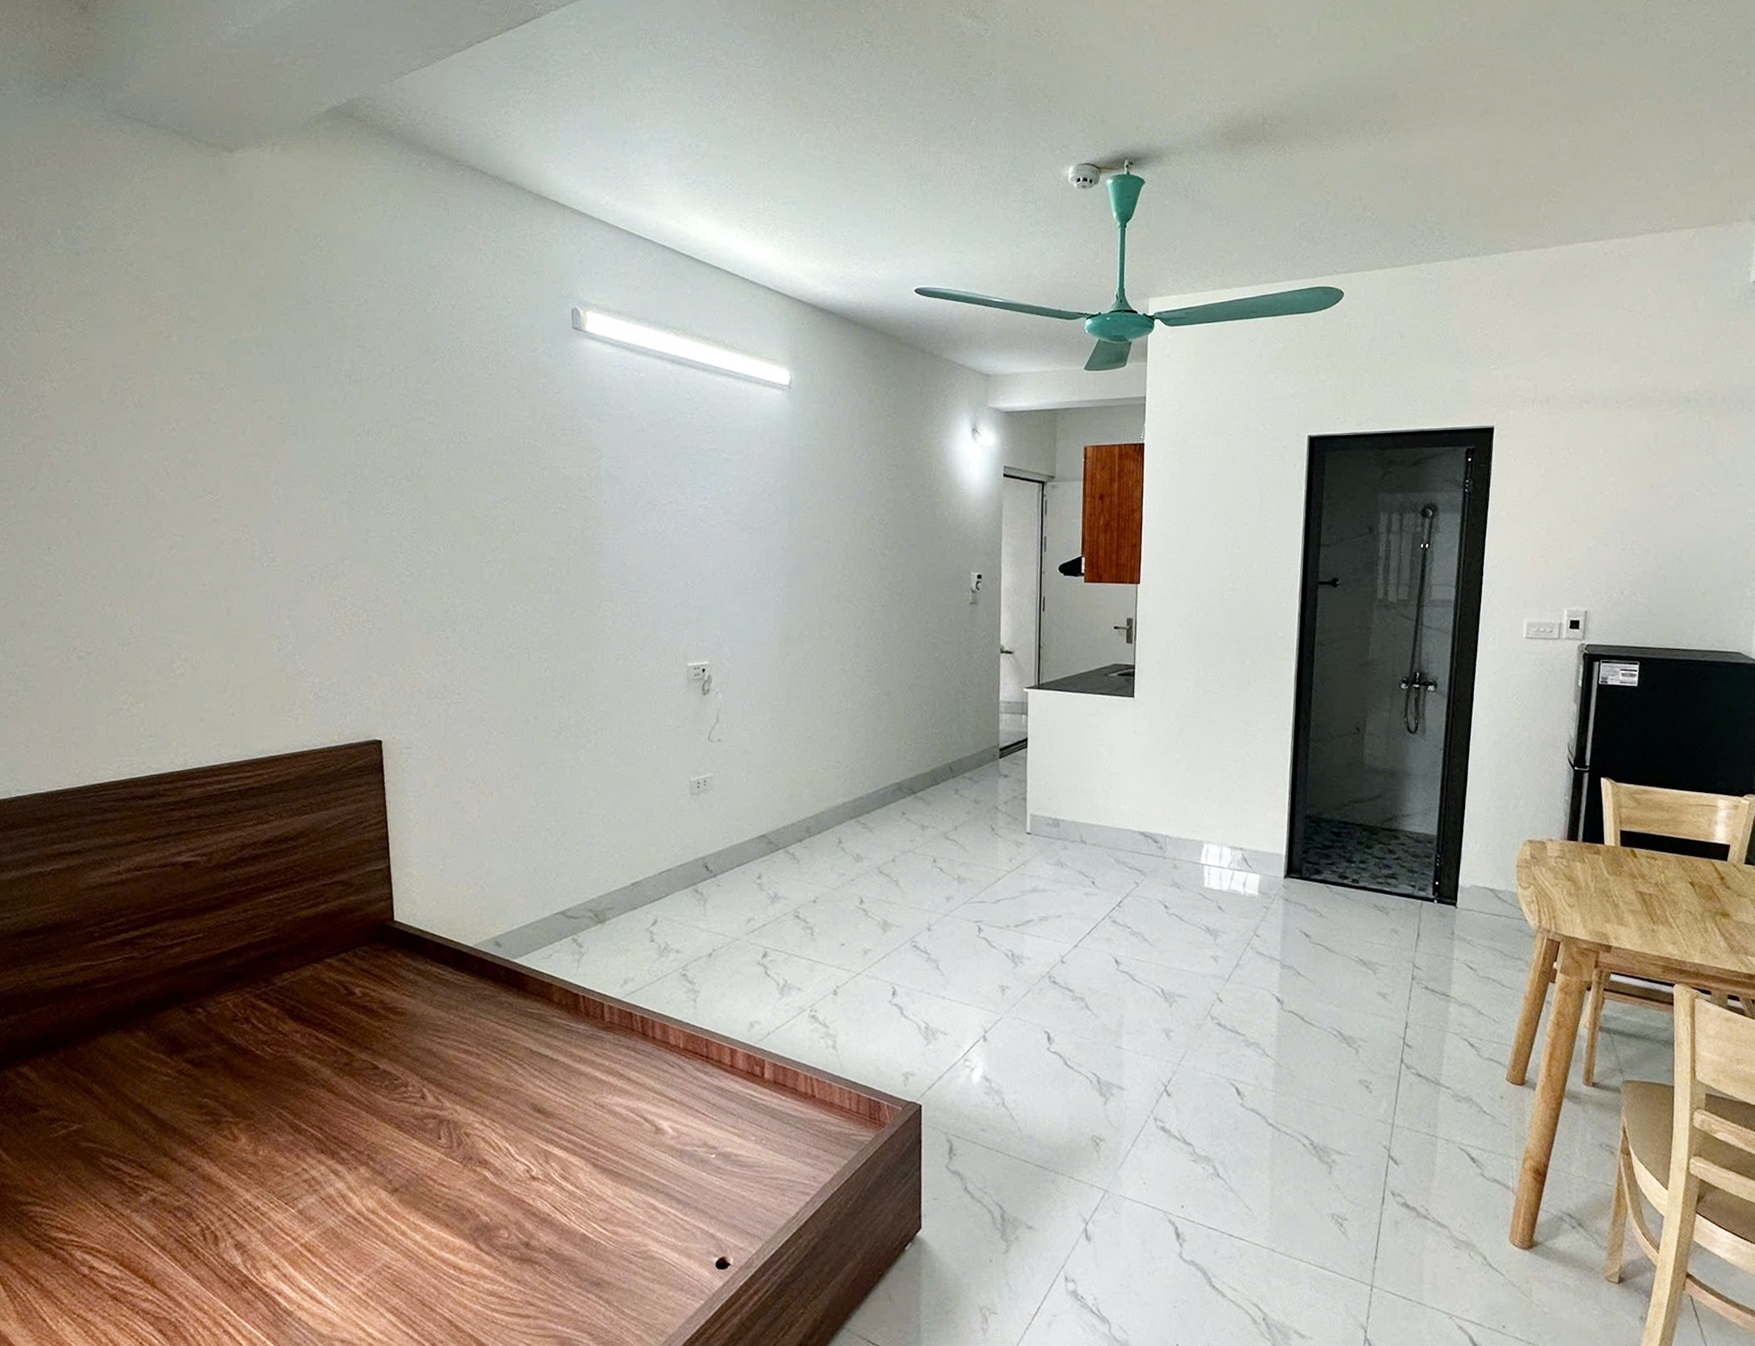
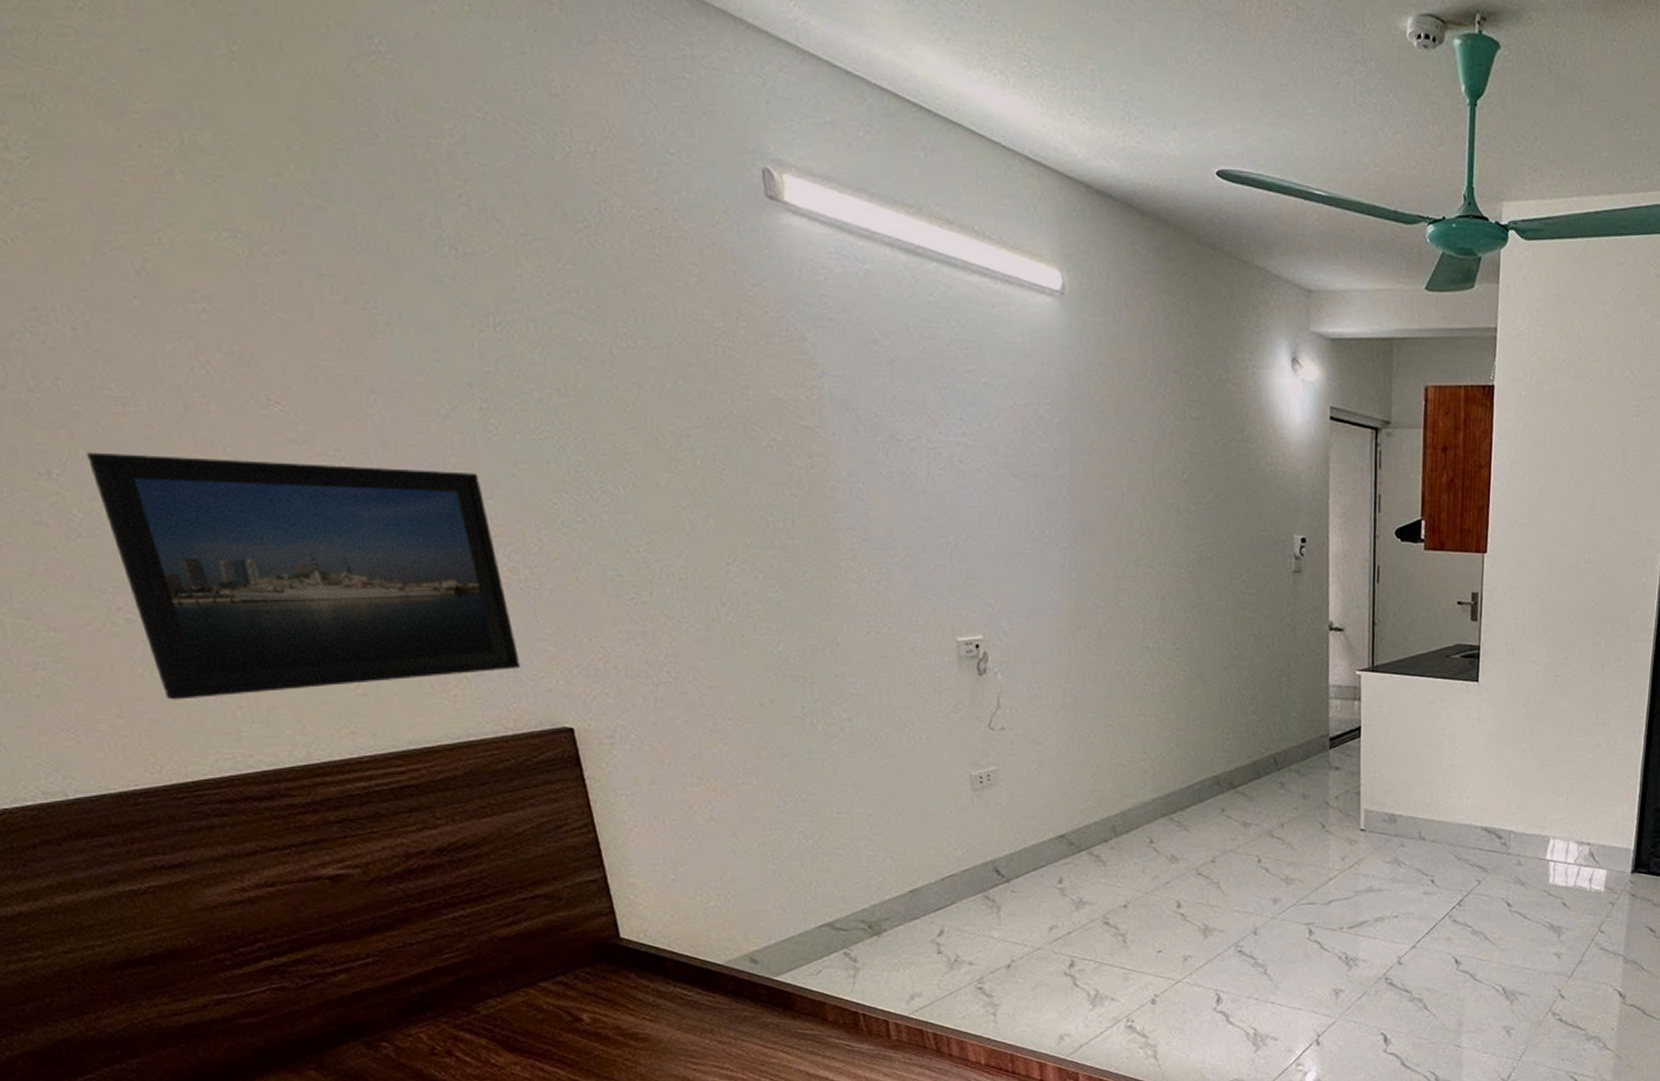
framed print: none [76,533,349,719] -> present [86,452,521,700]

